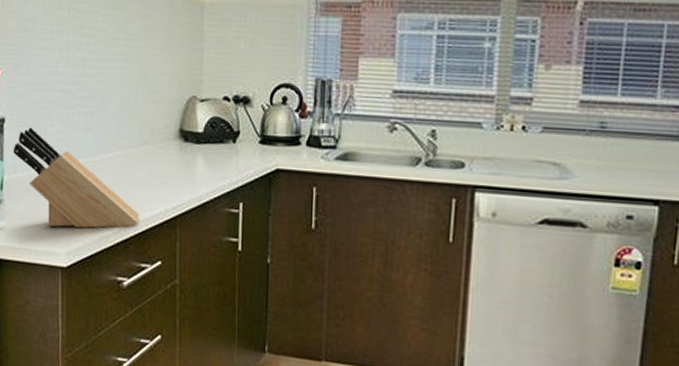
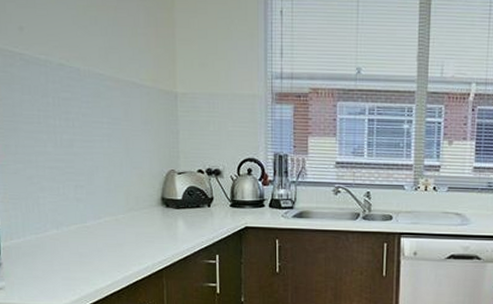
knife block: present [13,127,139,228] -> none [8,199,129,284]

